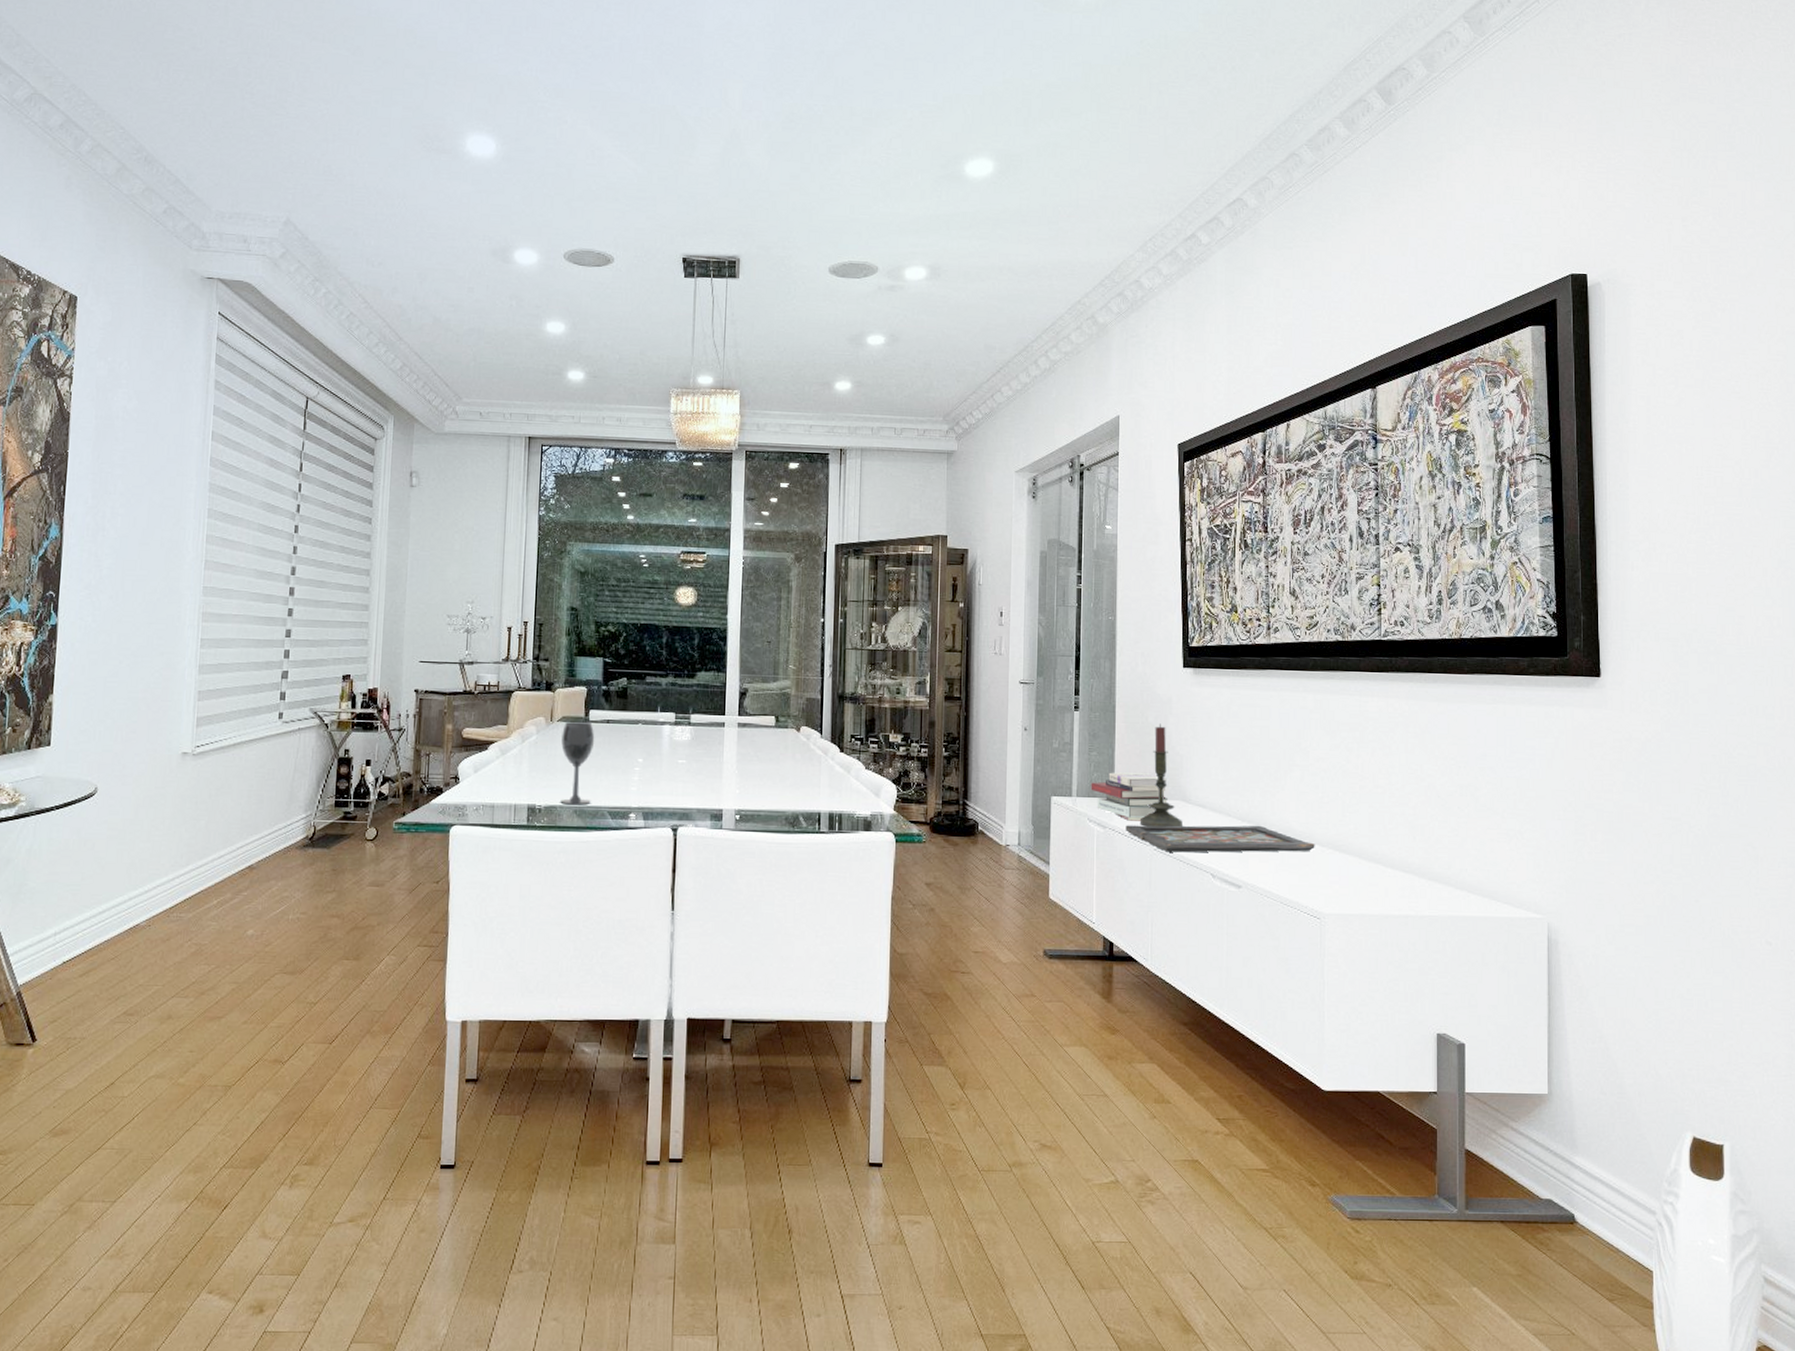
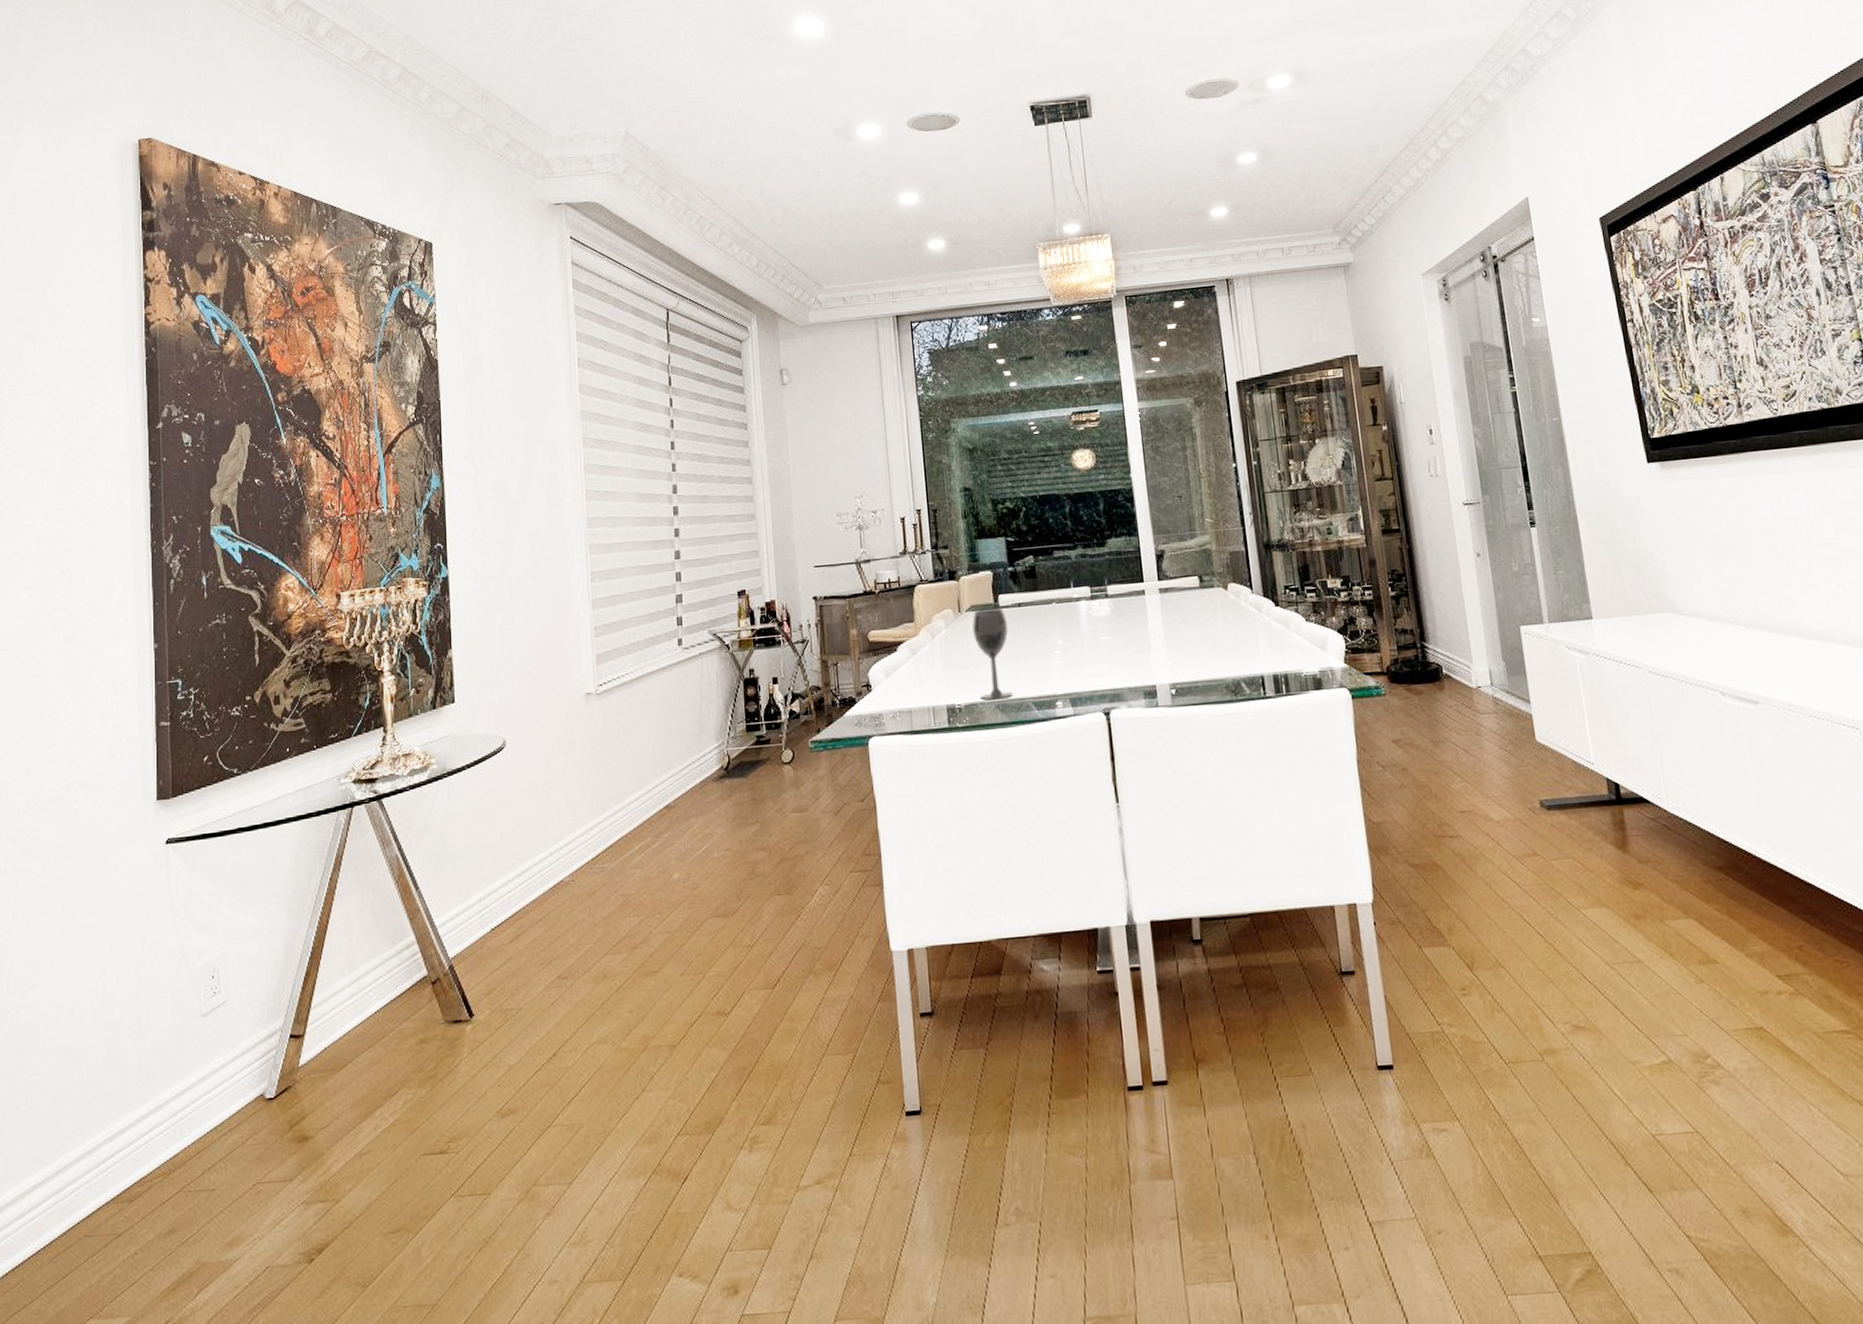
books: present [1090,772,1170,821] -> none [1563,585,1660,643]
decorative tray: present [1125,825,1315,853] -> none [1611,629,1839,673]
candle: present [1139,723,1182,828] -> none [1626,529,1677,647]

